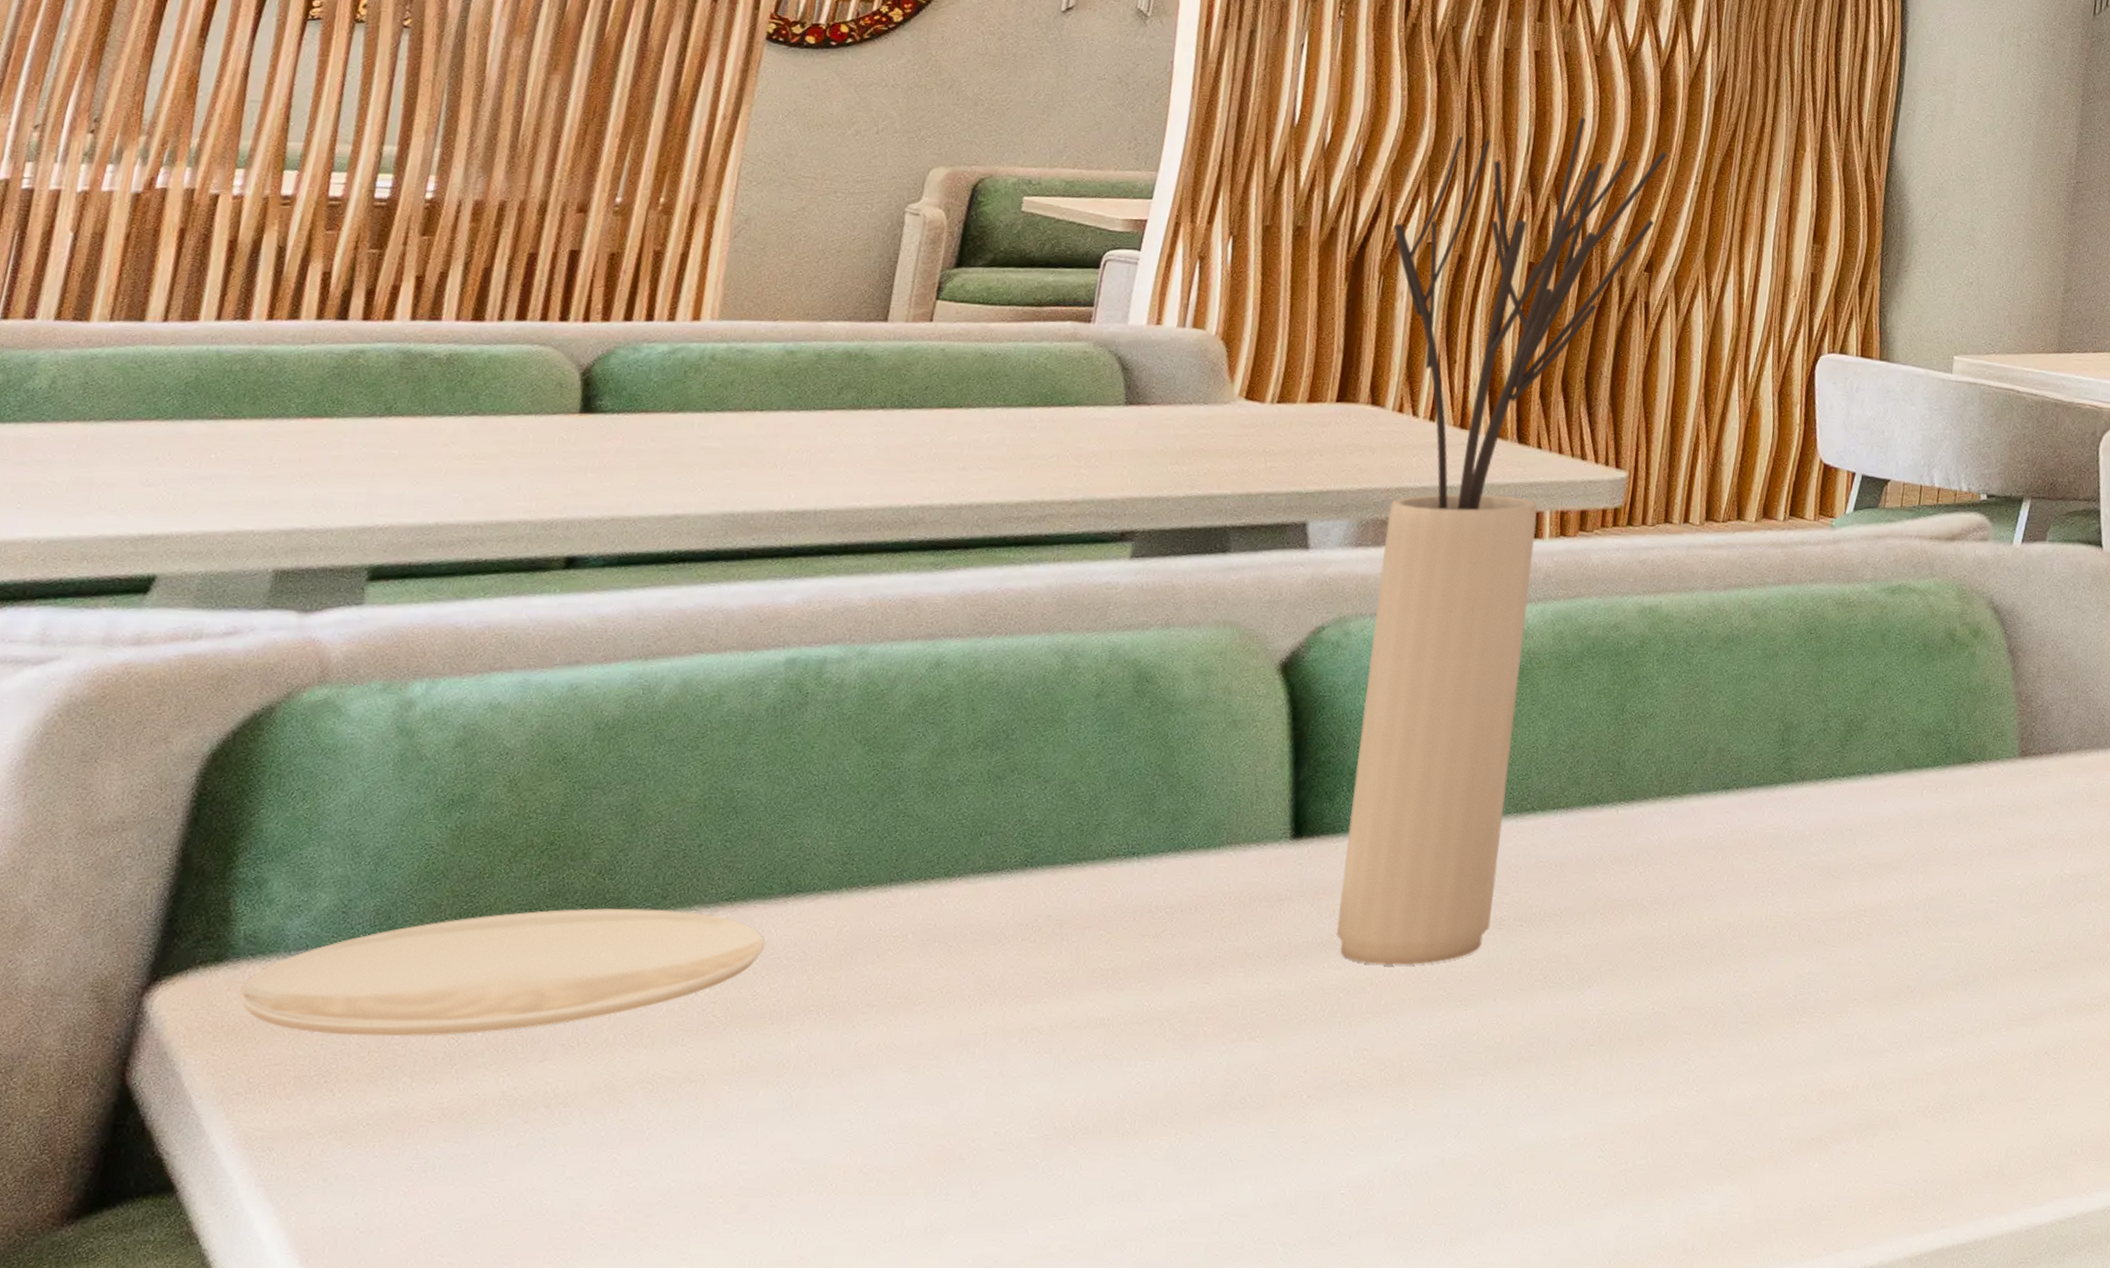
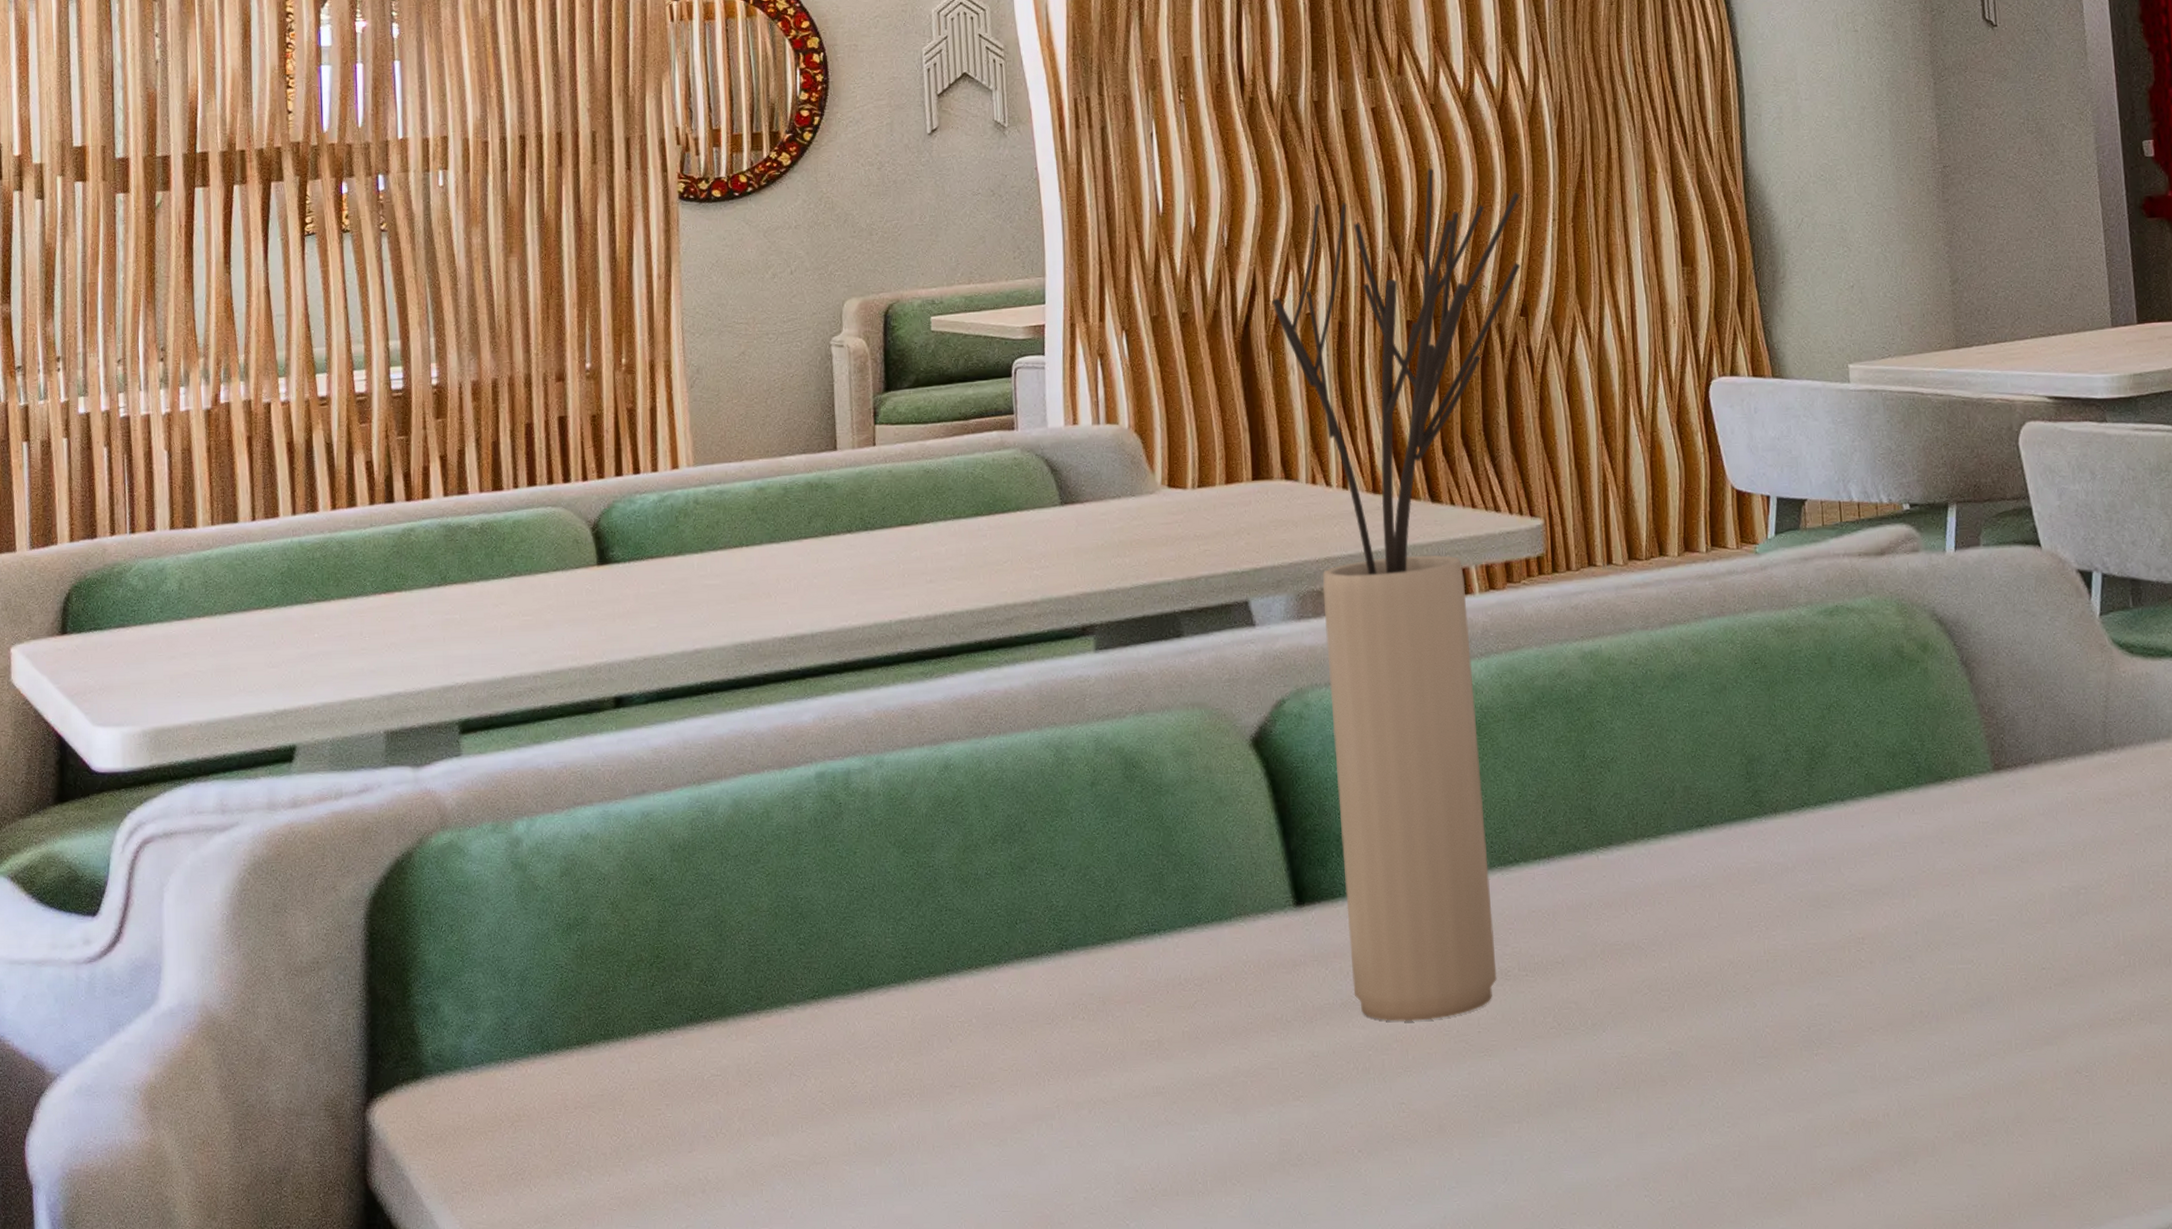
plate: present [239,908,766,1037] -> none [438,1009,853,1137]

